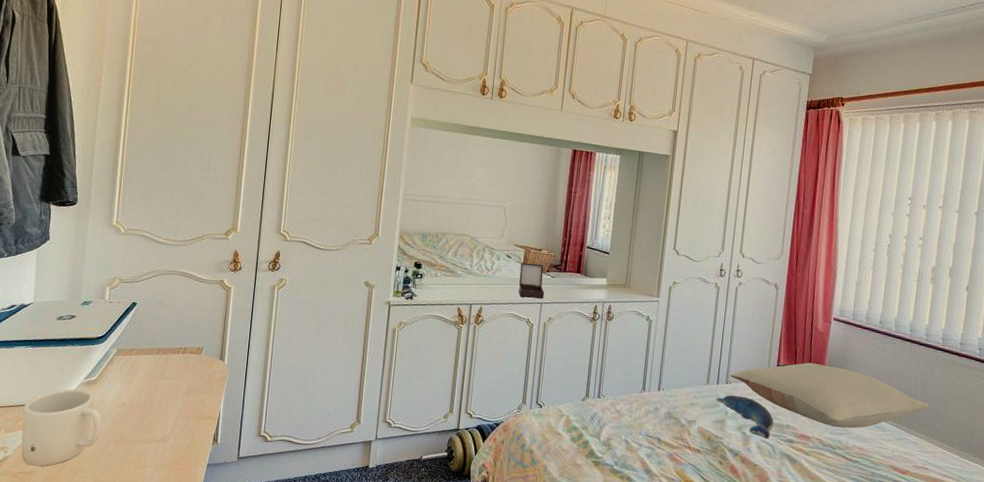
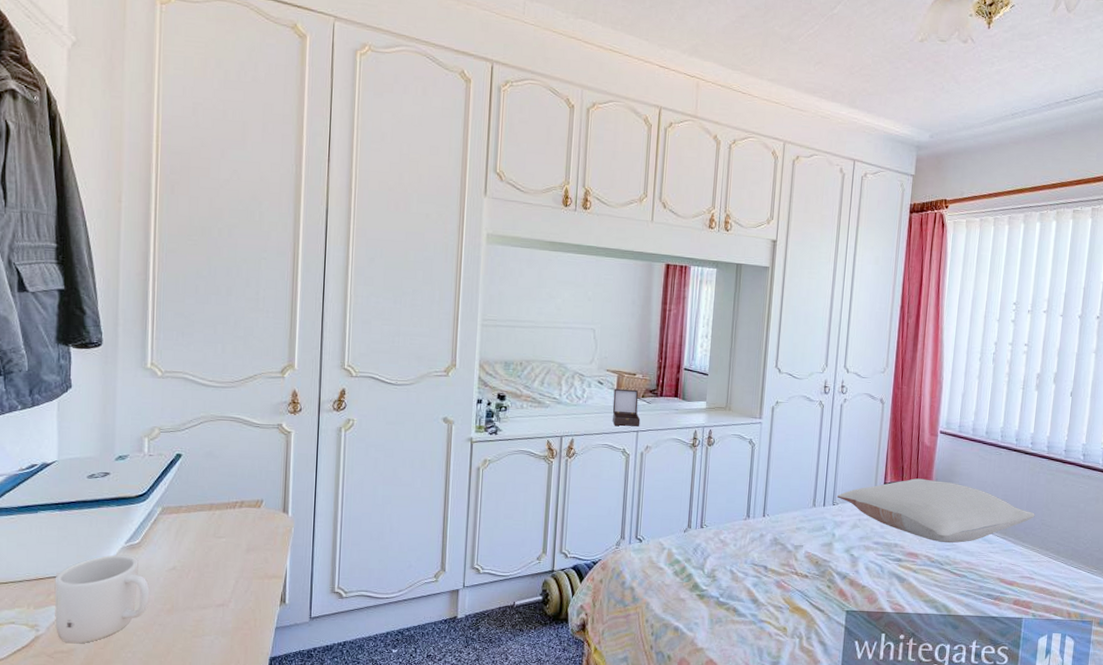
plush toy: present [716,394,774,439] -> none [823,516,882,560]

